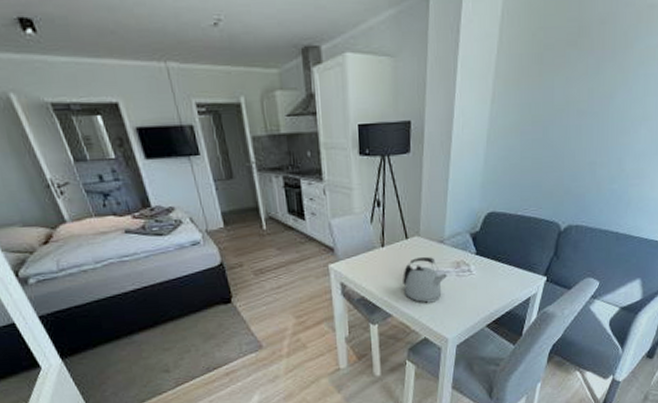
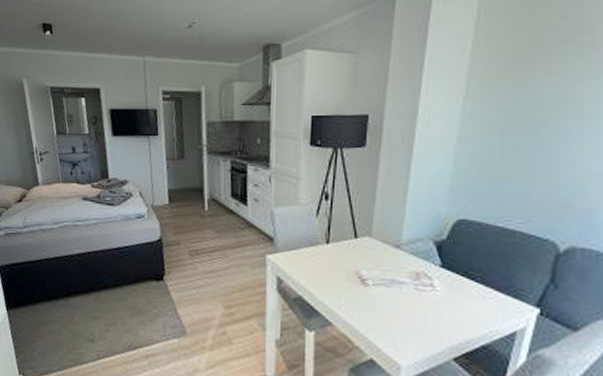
kettle: present [403,256,448,303] -> none [348,260,404,317]

